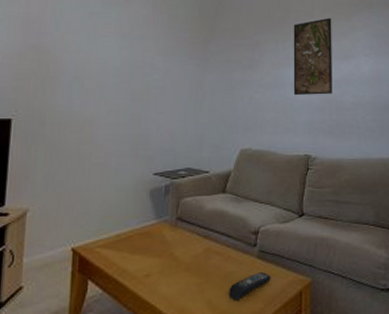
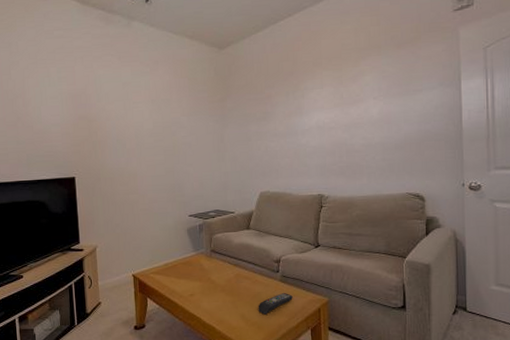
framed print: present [293,18,333,96] -> none [302,65,342,142]

